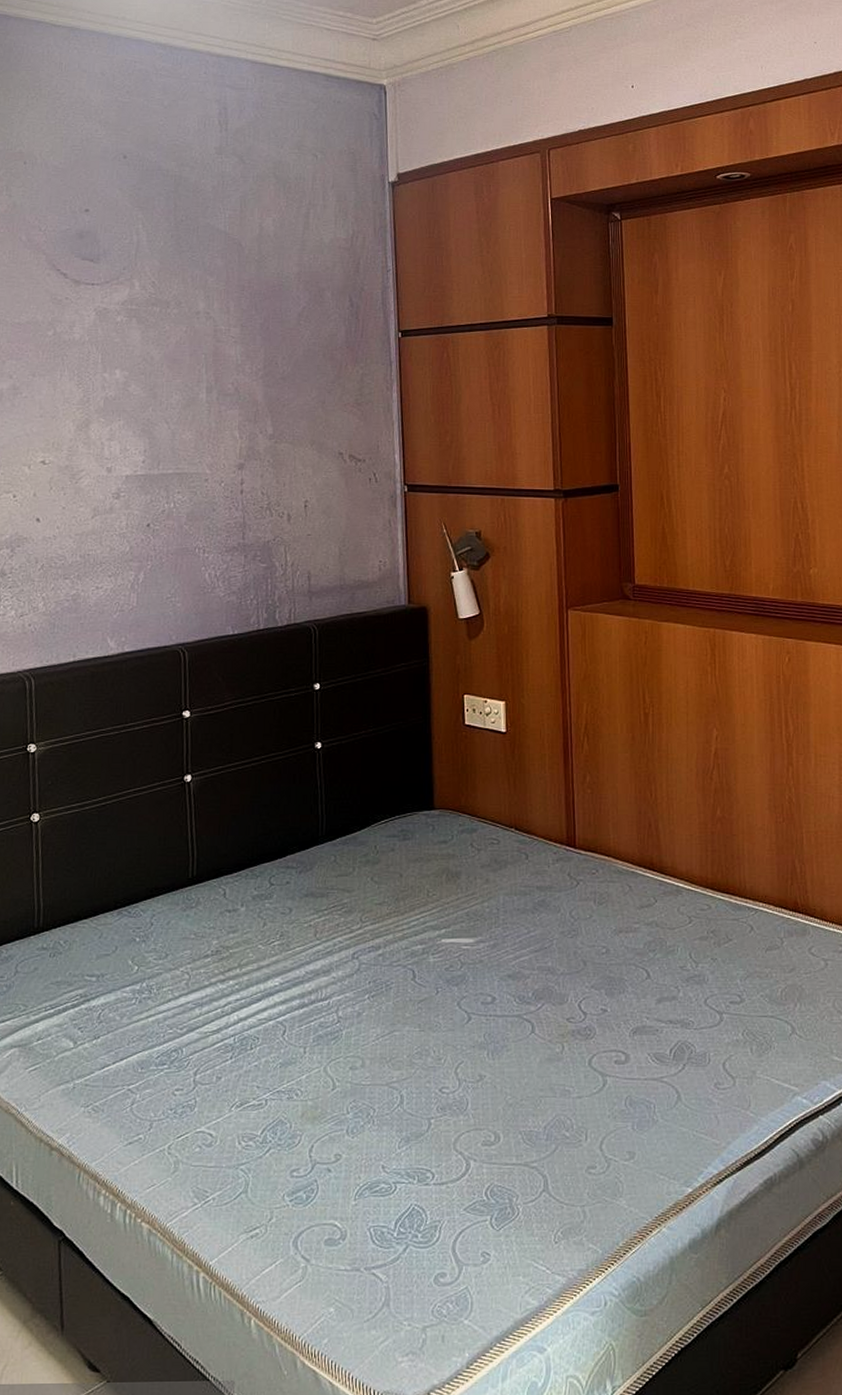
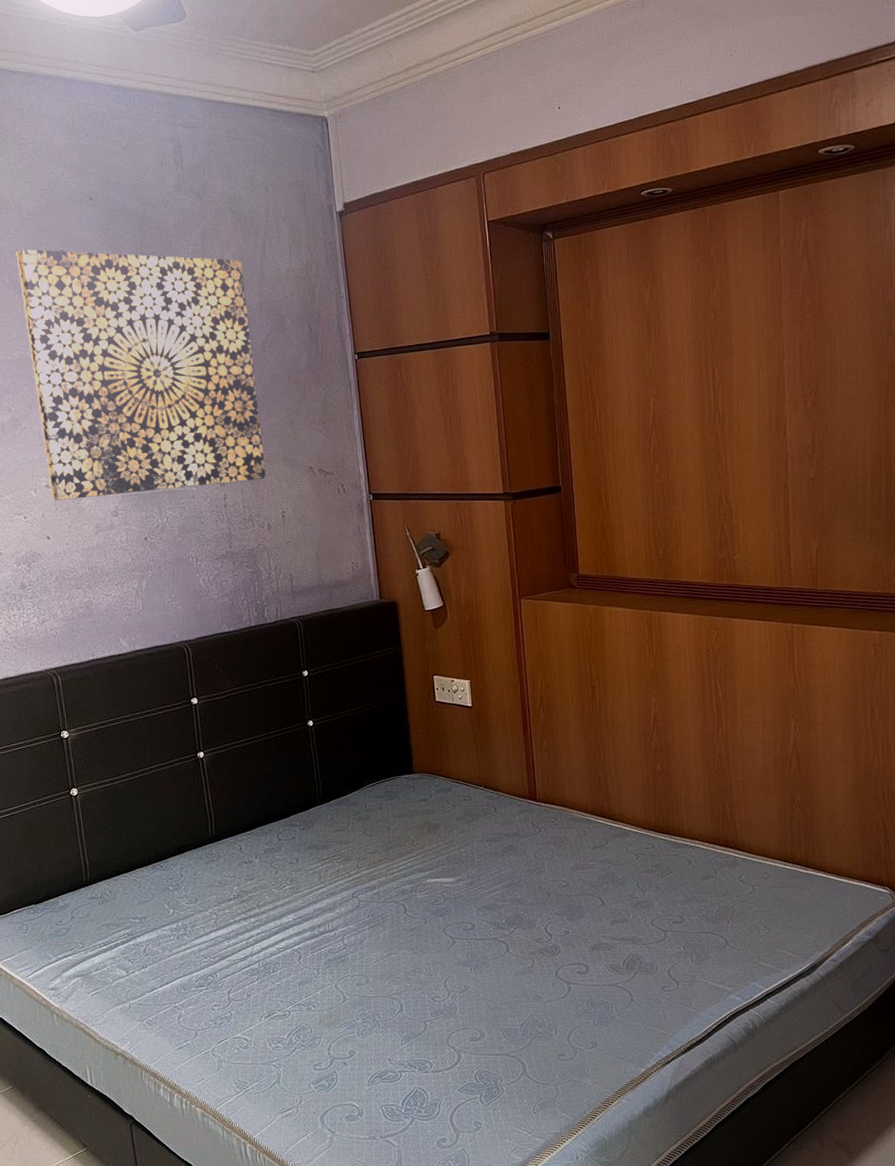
wall art: none [37,206,291,479] -> present [16,249,267,501]

